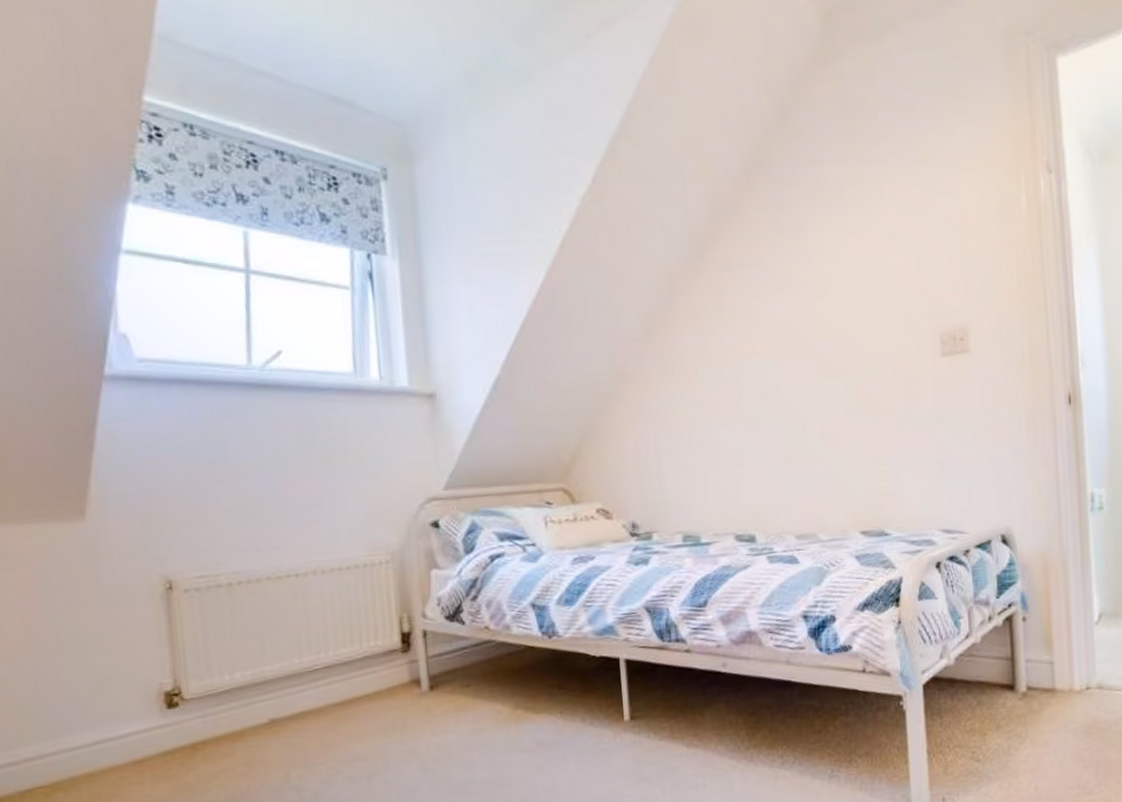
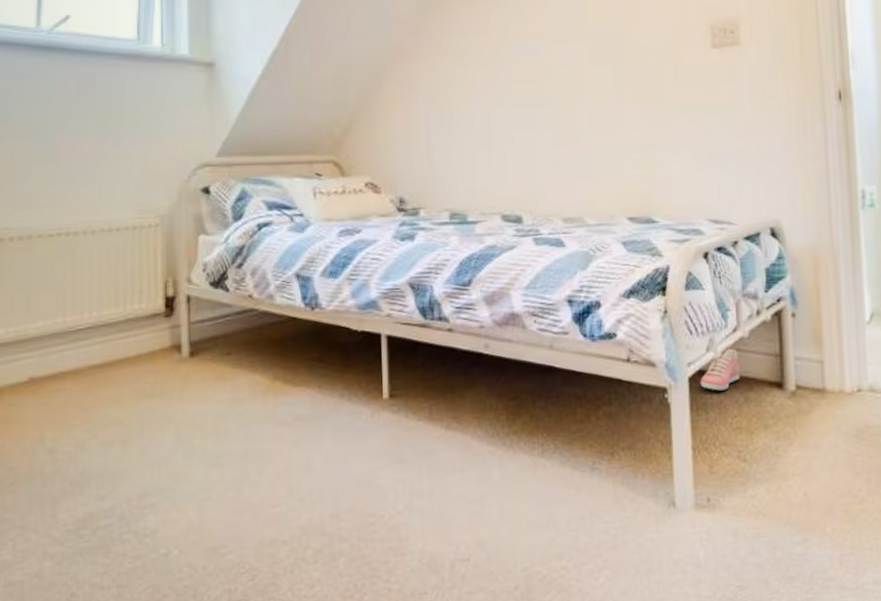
sneaker: none [934,652,973,696] -> present [700,346,740,391]

